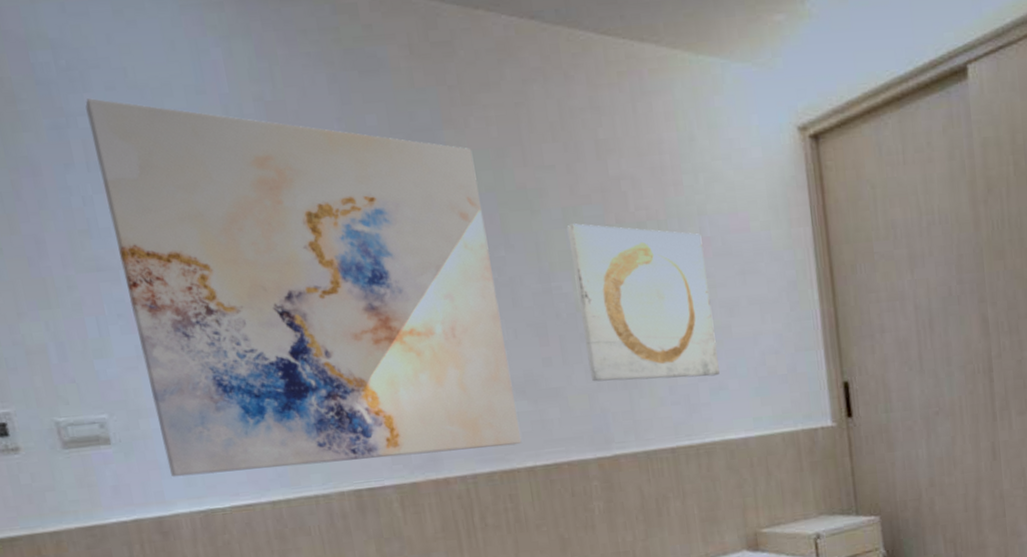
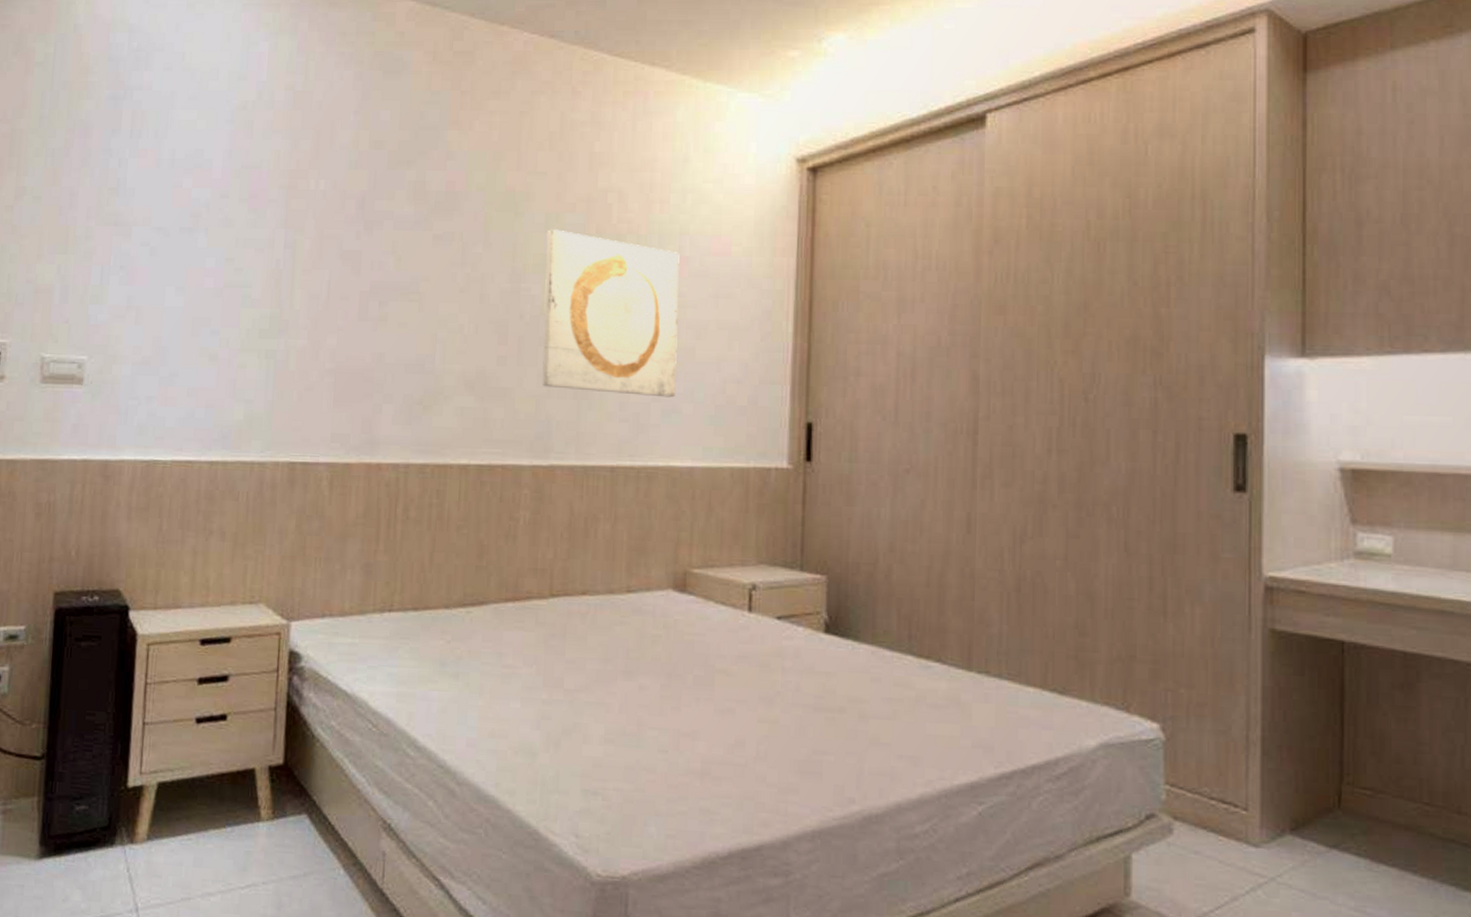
wall art: present [85,98,522,477] -> none [126,76,471,440]

